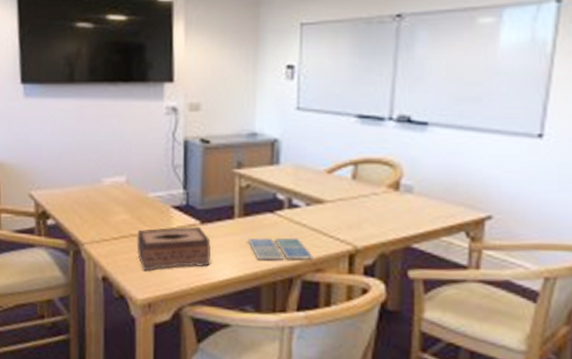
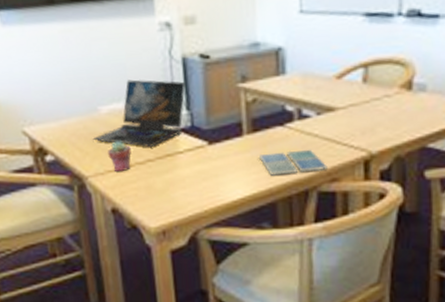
laptop: none [93,156,184,221] -> present [92,79,185,147]
potted succulent: none [105,212,127,242] -> present [108,141,131,173]
tissue box: present [136,226,211,272] -> none [143,147,222,199]

